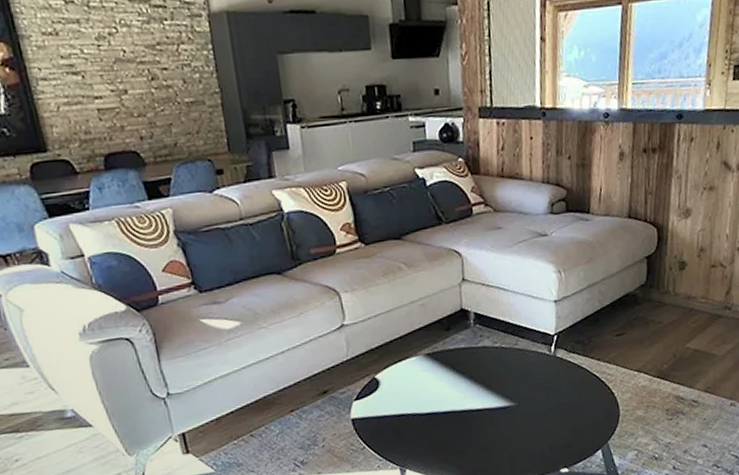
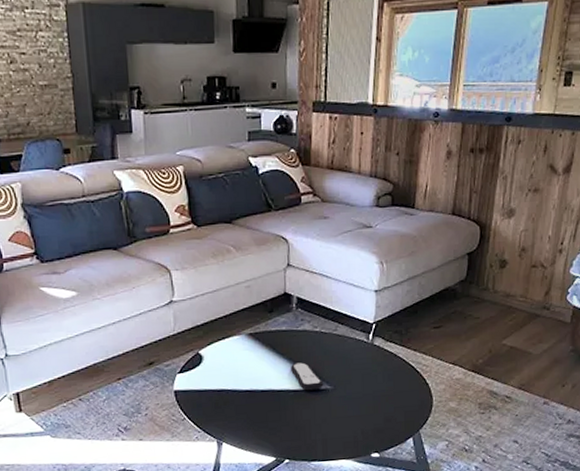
remote control: none [471,380,507,409] -> present [290,362,324,391]

